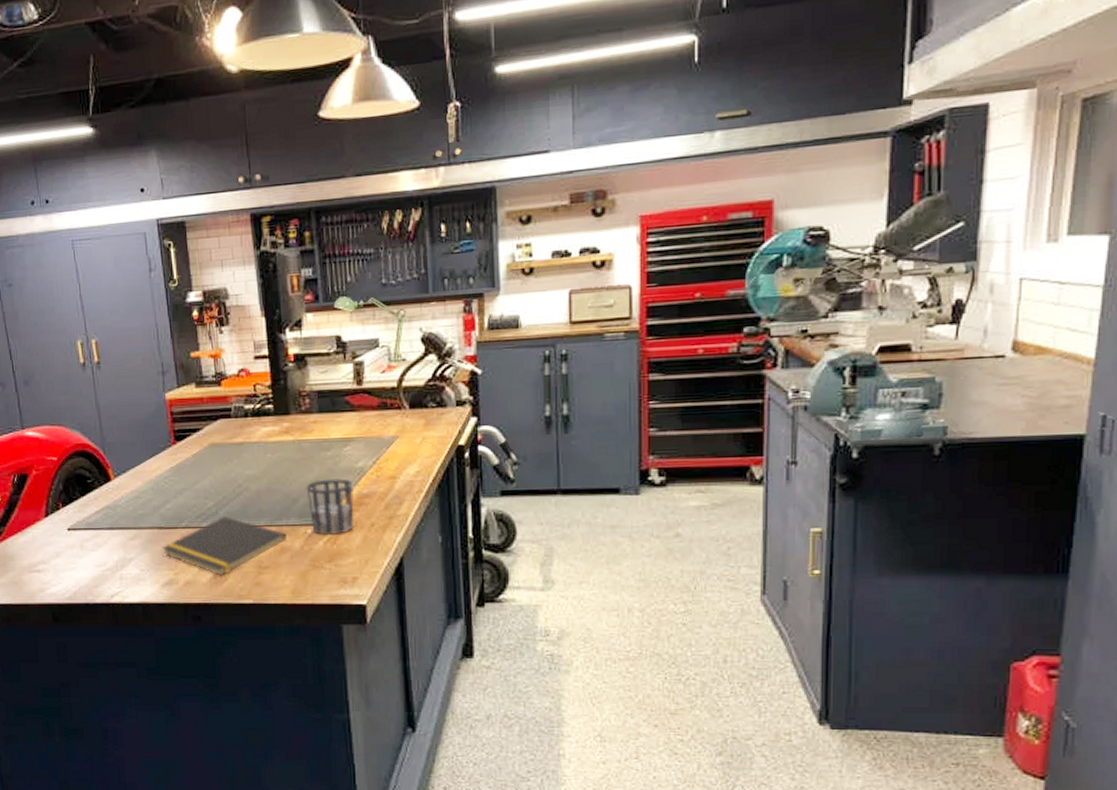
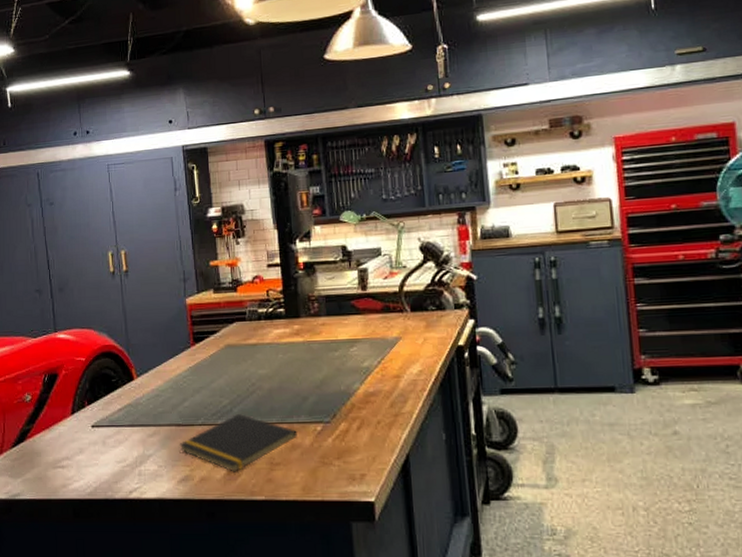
cup: present [307,478,354,535] -> none [316,377,361,432]

